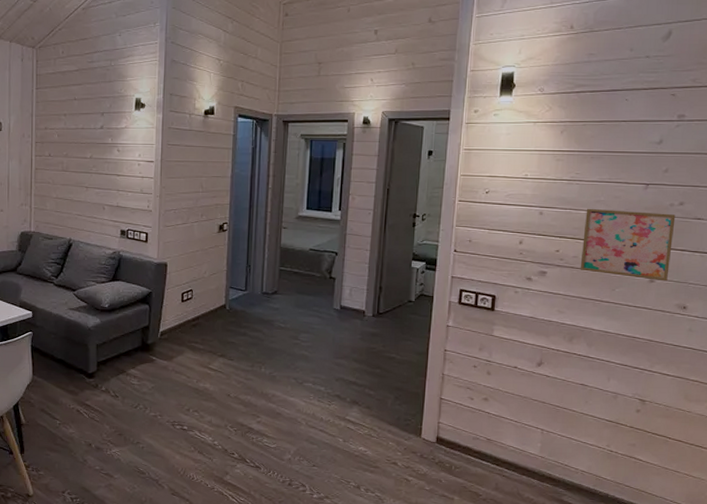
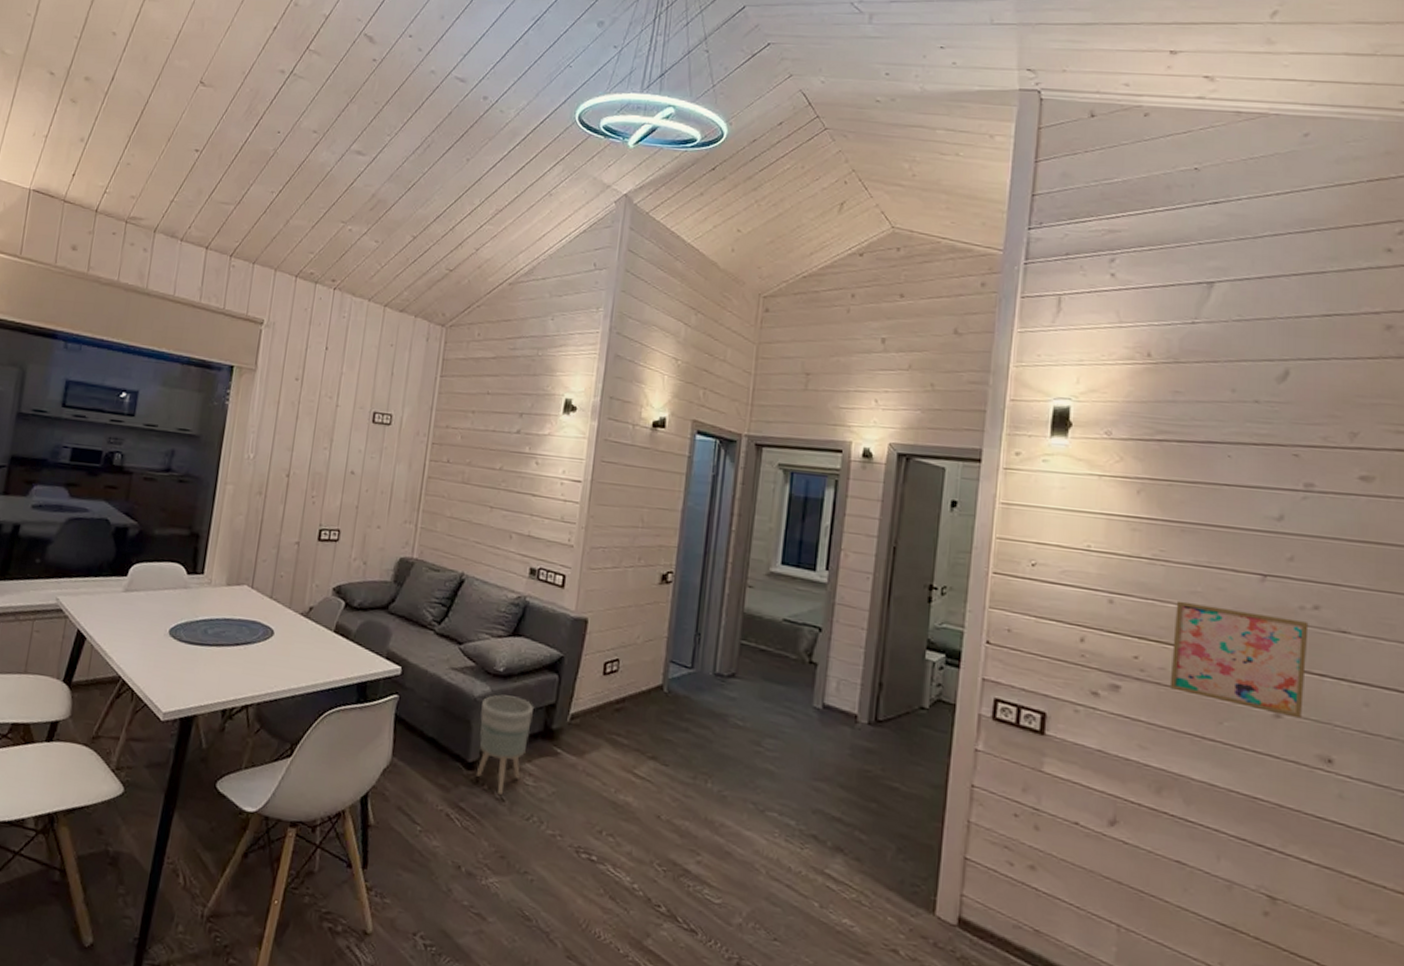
planter: none [95,324,133,394] -> present [475,694,534,796]

